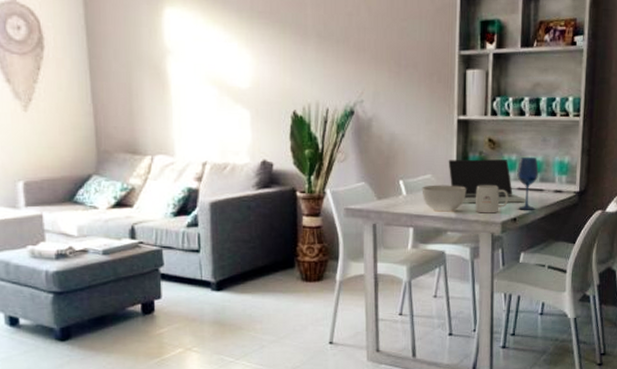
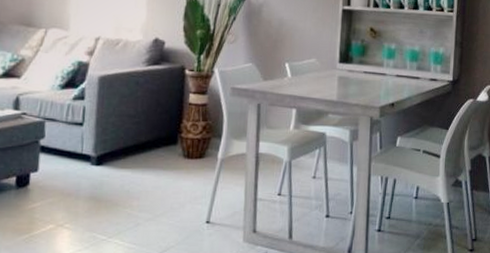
bowl: present [422,185,467,212] -> none [306,68,349,95]
laptop: present [448,159,526,204] -> none [332,46,403,89]
mug: present [476,185,509,213] -> none [356,71,388,98]
wineglass: present [517,156,539,210] -> none [396,46,416,96]

